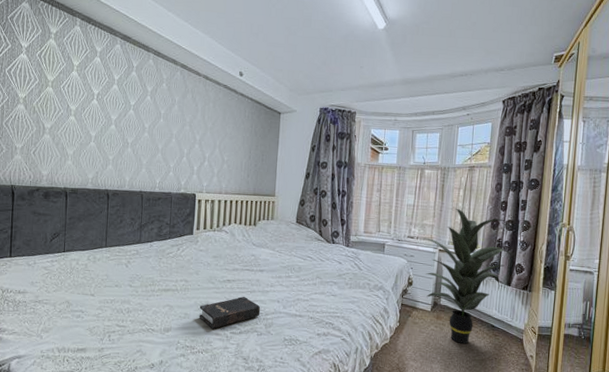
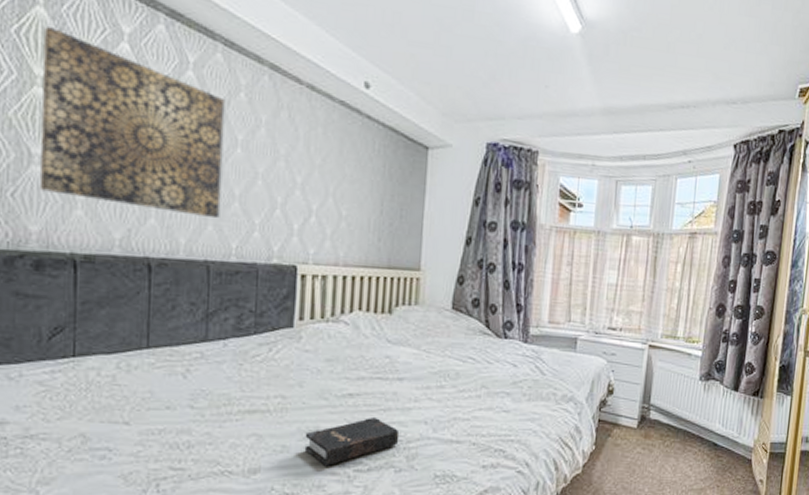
wall art: none [49,51,154,164] -> present [41,26,225,219]
indoor plant: present [420,209,513,344] -> none [625,290,742,470]

